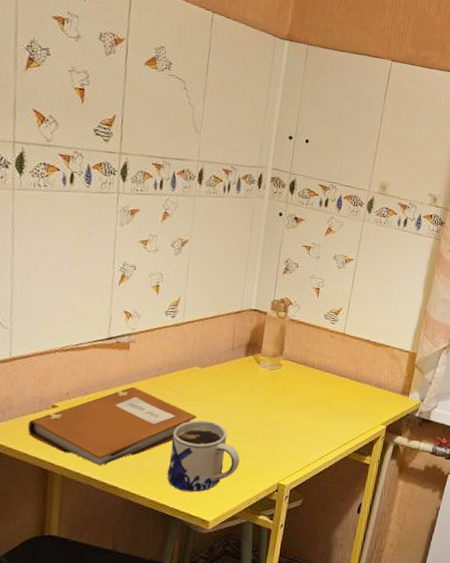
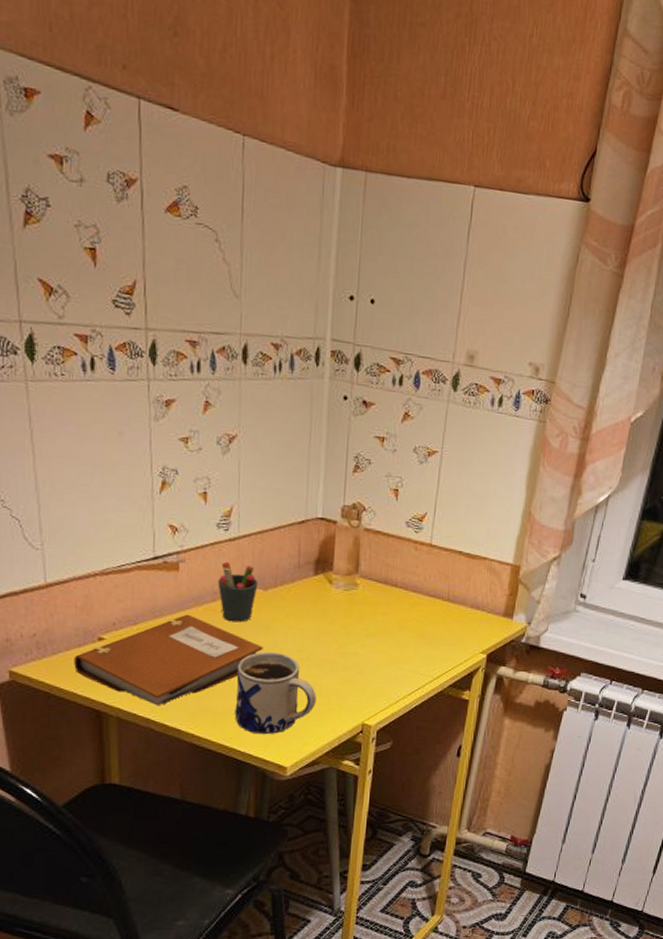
pen holder: none [161,343,197,395] -> present [217,561,259,623]

